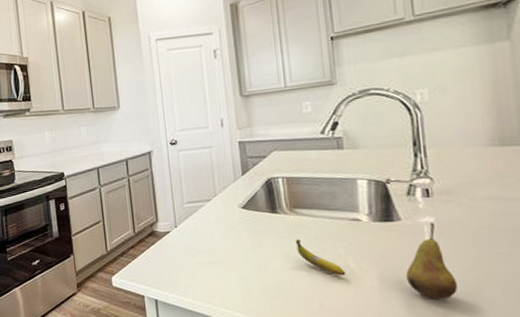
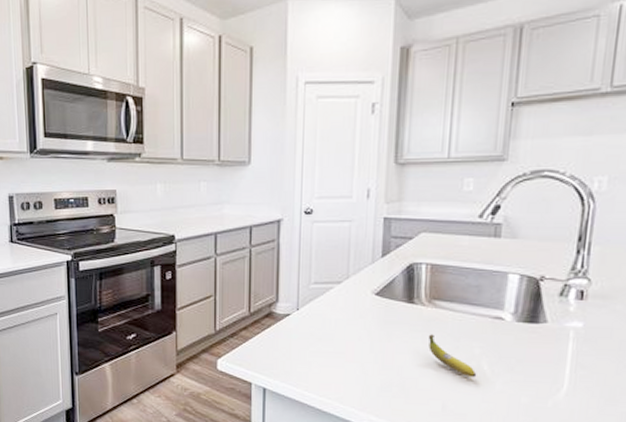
fruit: present [406,222,458,299] -> none [539,328,592,410]

